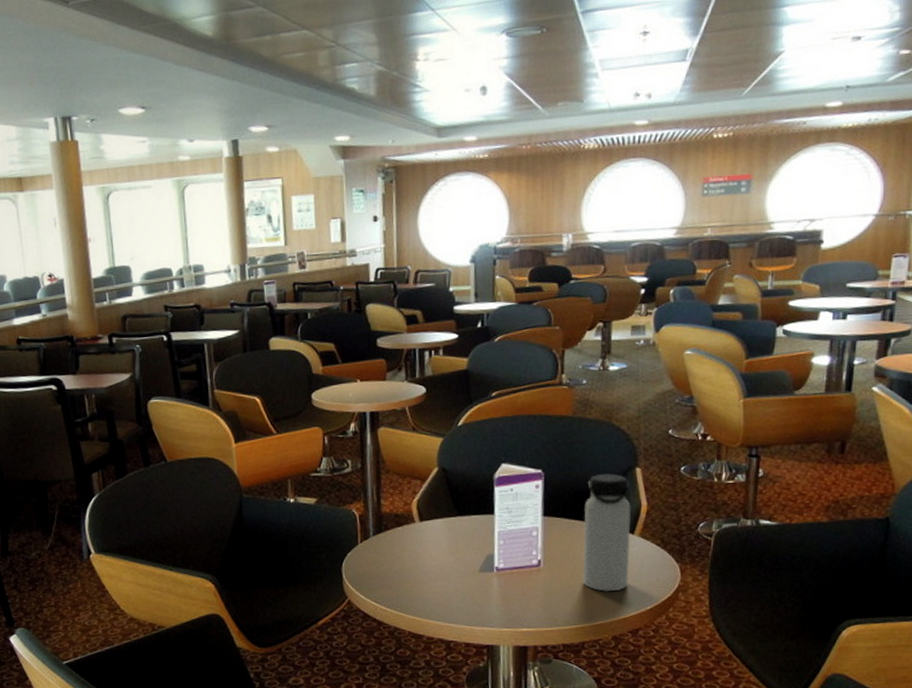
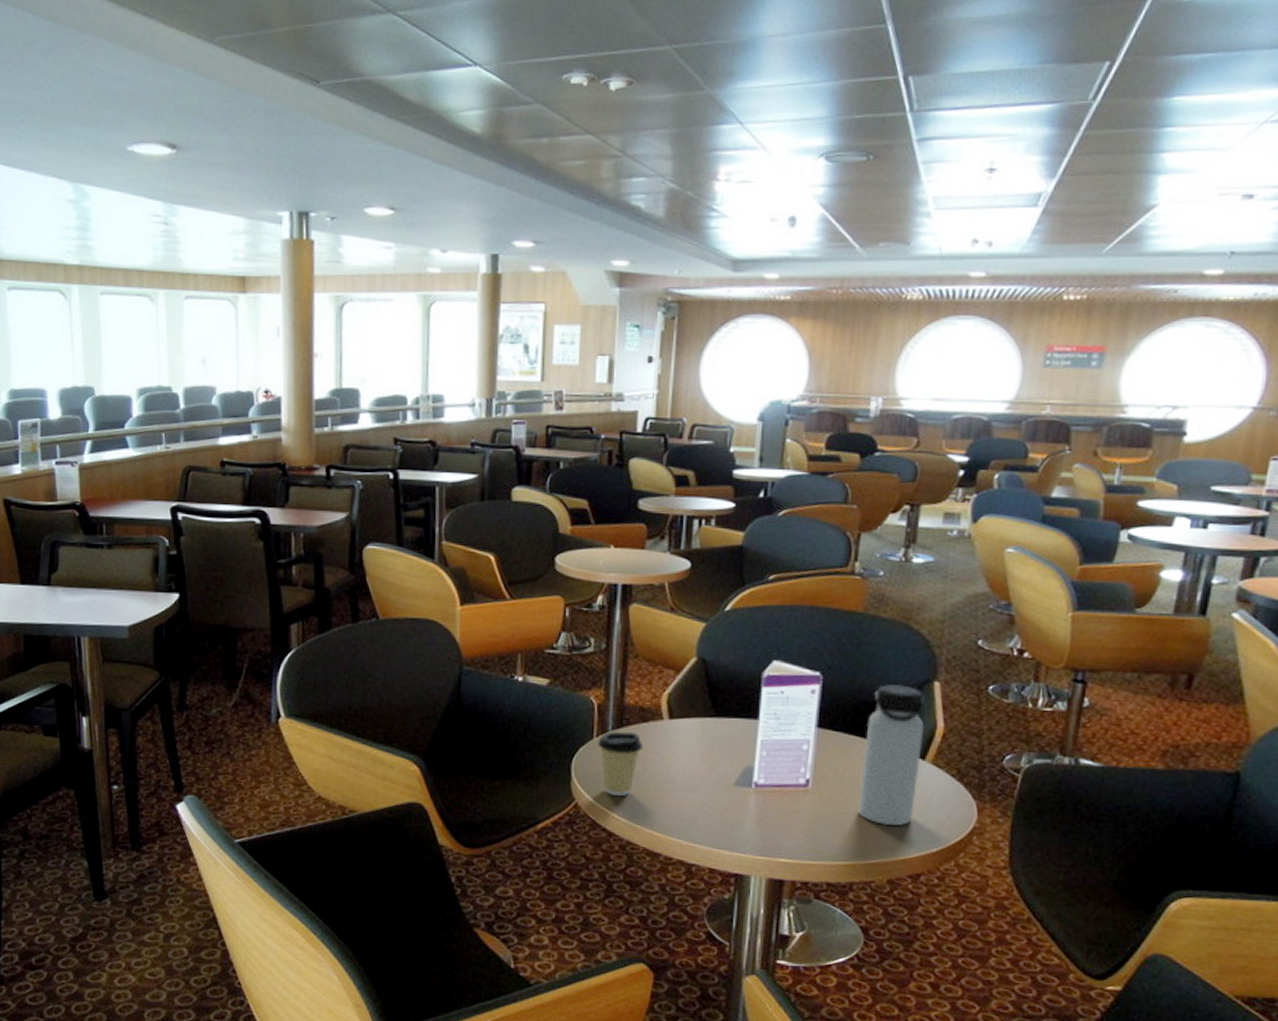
coffee cup: none [362,536,401,591] -> present [597,732,644,796]

